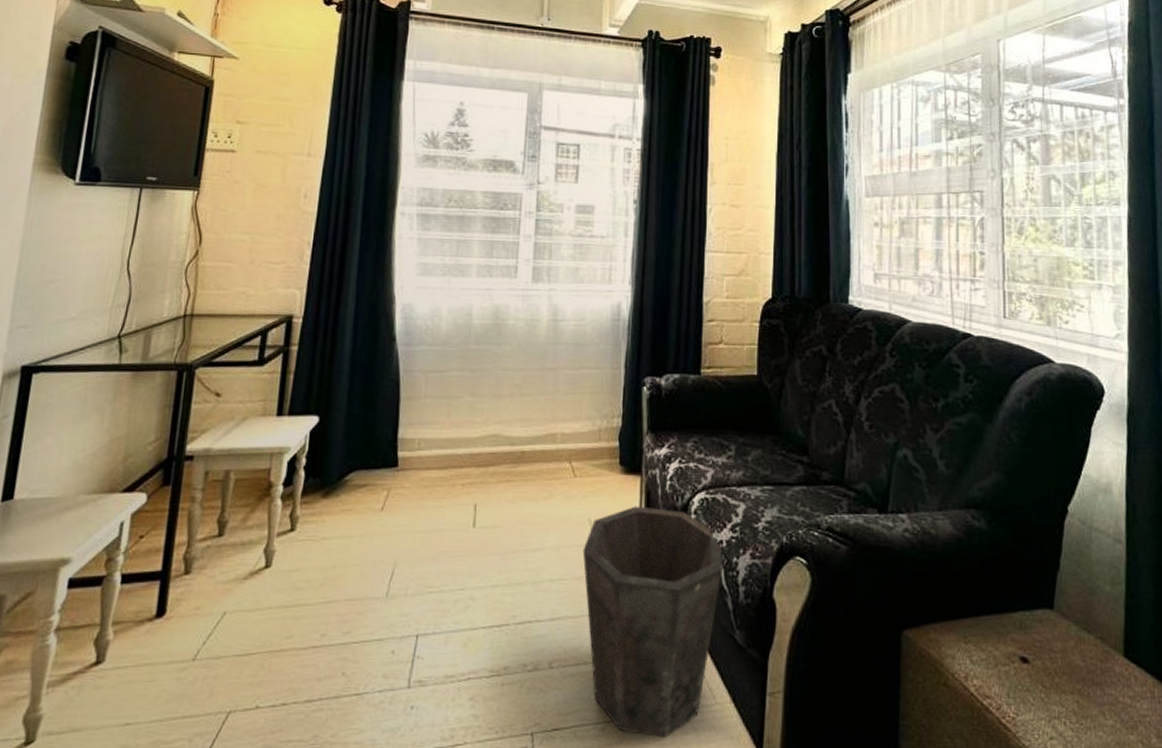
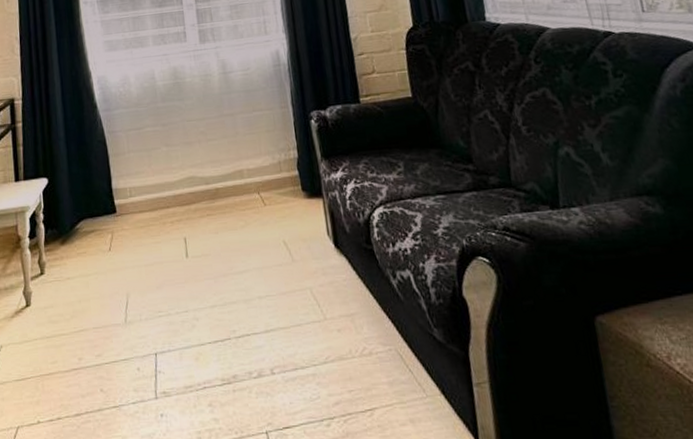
waste bin: present [582,506,723,738] -> none [282,225,413,431]

